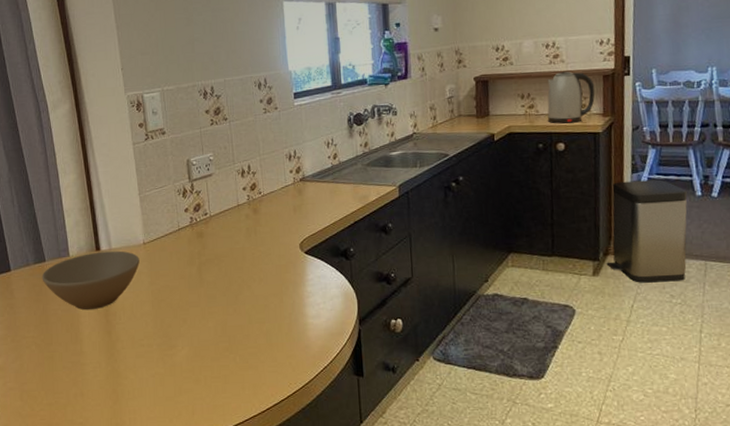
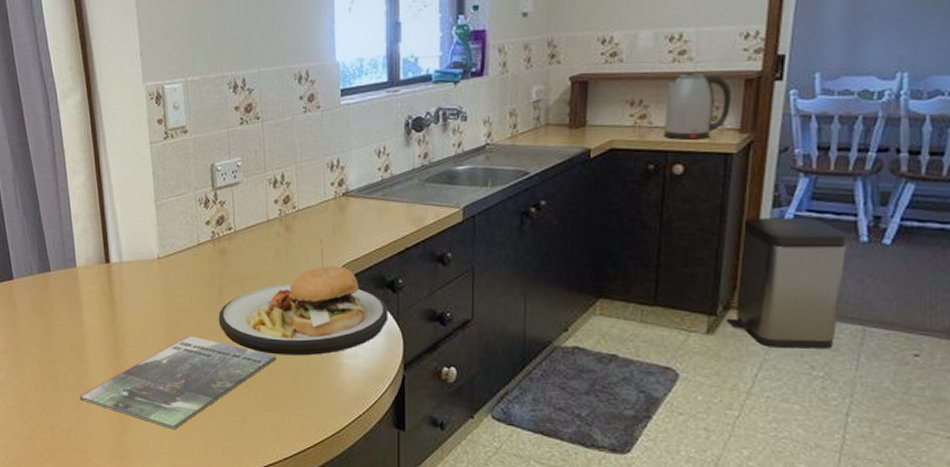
bowl: present [42,250,140,310] -> none [46,264,153,329]
magazine: none [75,310,251,395] -> present [79,336,276,430]
plate: none [199,218,344,321] -> present [218,239,388,356]

